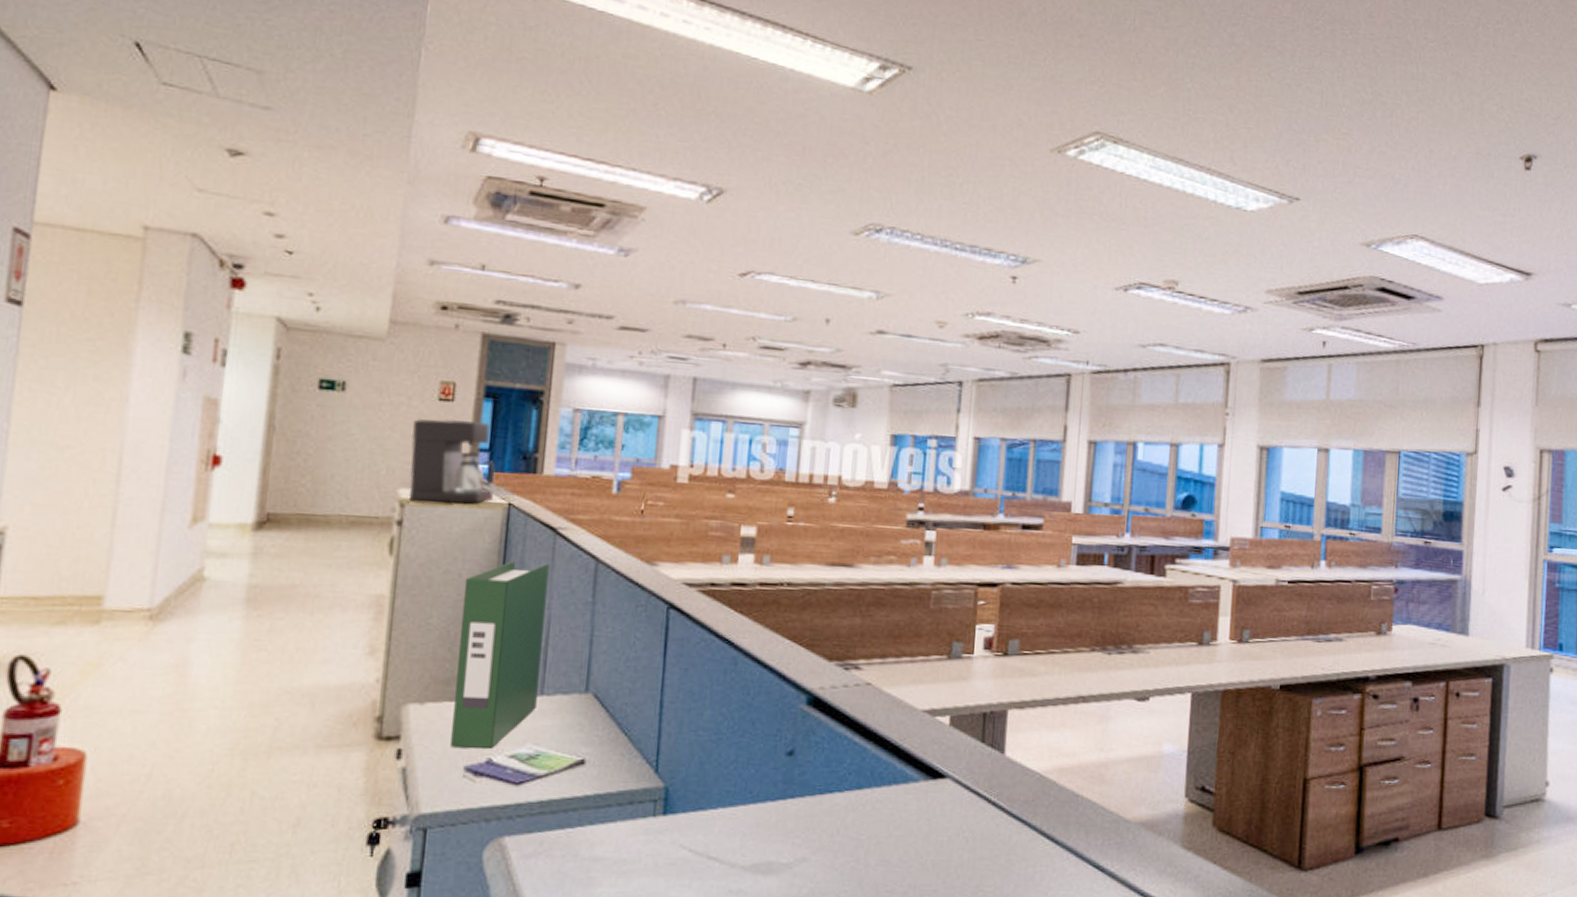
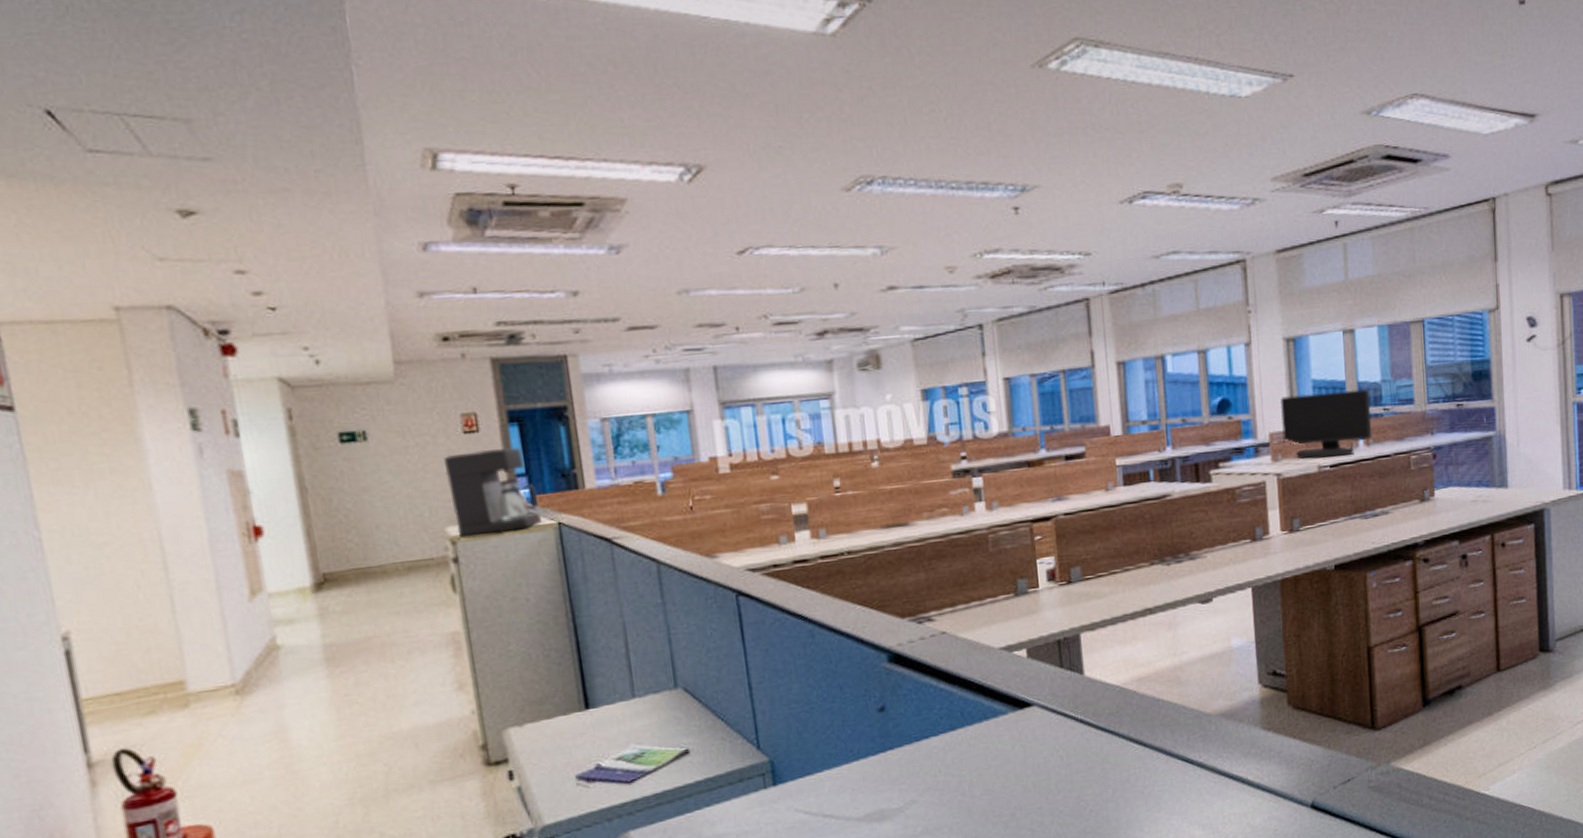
binder: present [450,560,550,748] -> none [533,573,631,760]
monitor: none [1244,503,1338,574] -> present [1279,389,1372,459]

